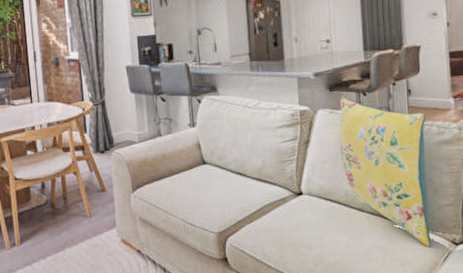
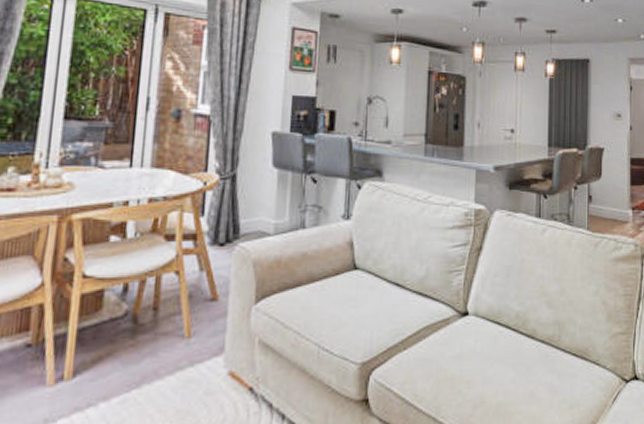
pillow: present [339,96,431,247] -> none [515,197,604,384]

